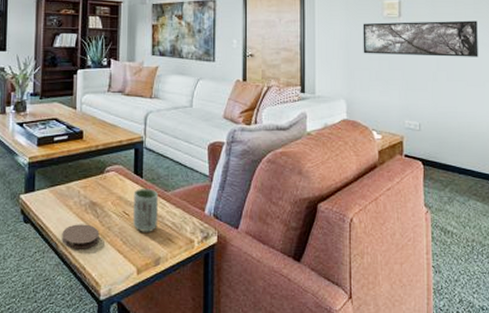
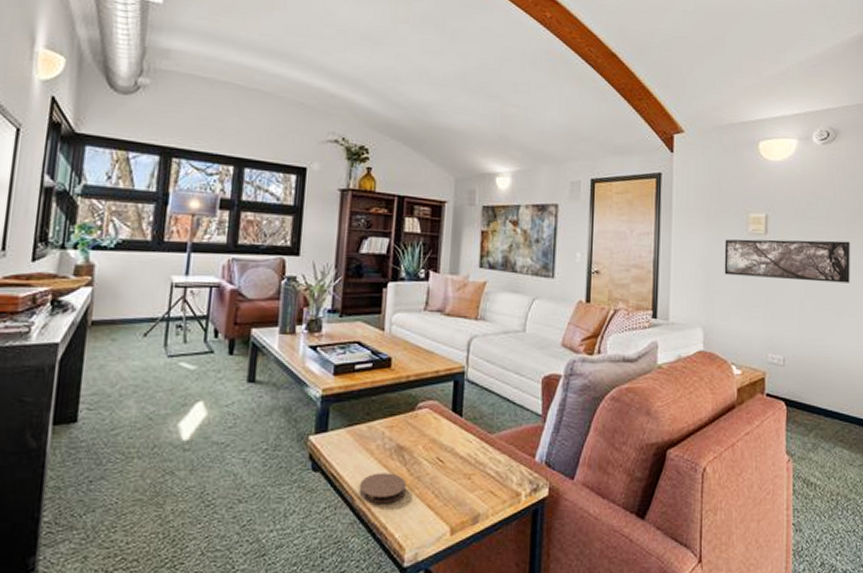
cup: present [133,189,158,232] -> none [448,430,480,483]

